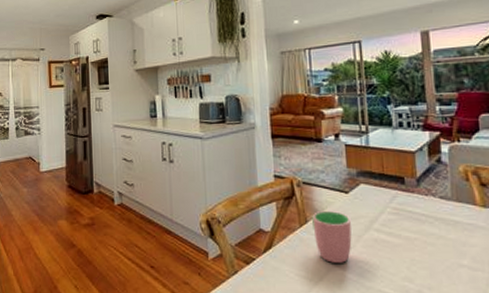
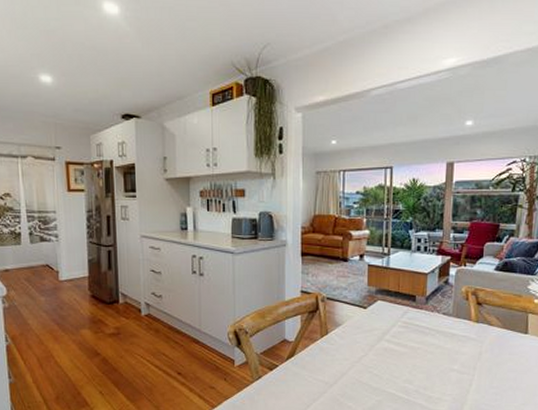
cup: present [311,211,352,263] -> none [331,324,366,368]

